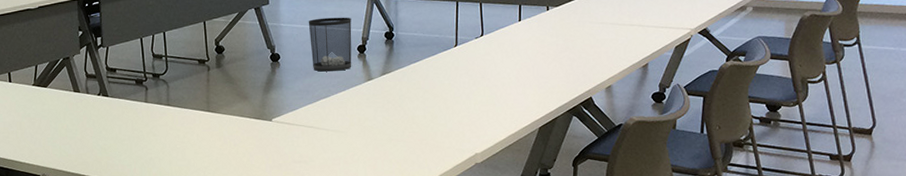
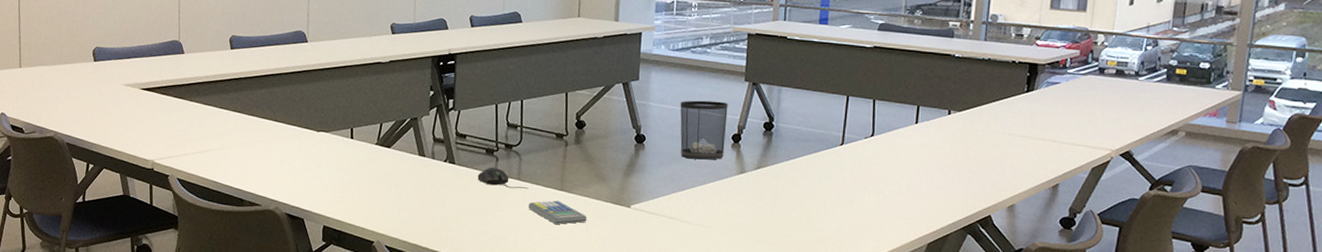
computer mouse: none [130,96,178,114] -> present [477,167,528,190]
calculator: none [179,121,234,142] -> present [528,200,587,224]

